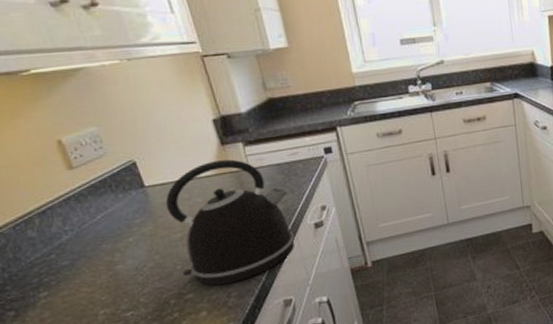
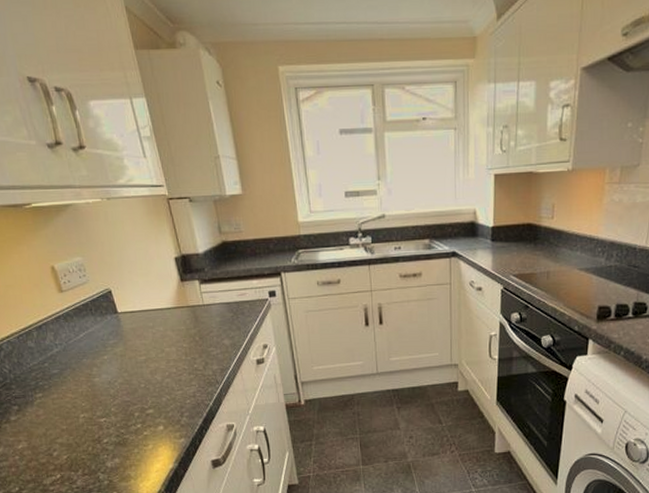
kettle: present [166,159,295,286] -> none [134,295,239,405]

